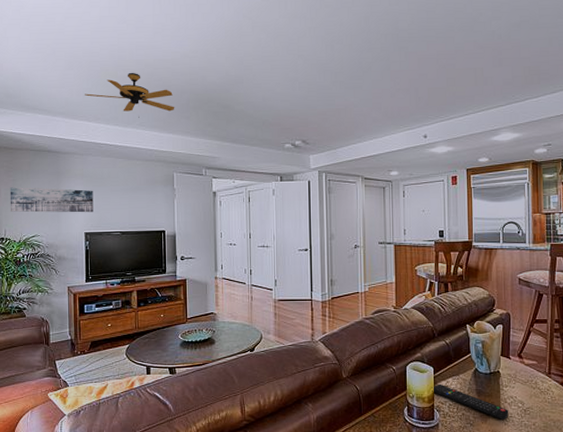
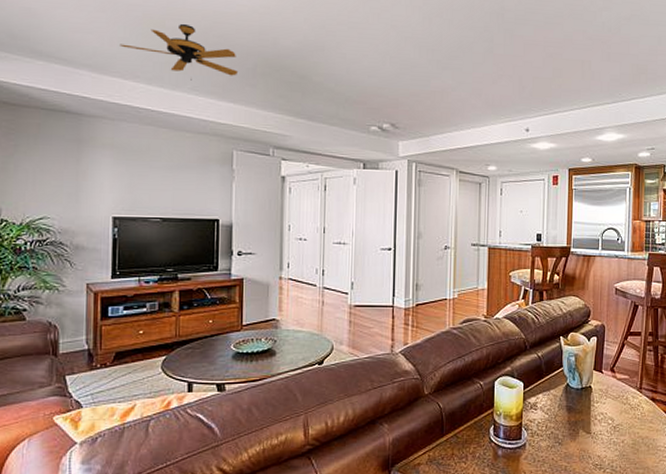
wall art: present [10,187,94,213] -> none [8,154,127,193]
remote control: present [432,383,509,420] -> none [520,400,599,438]

